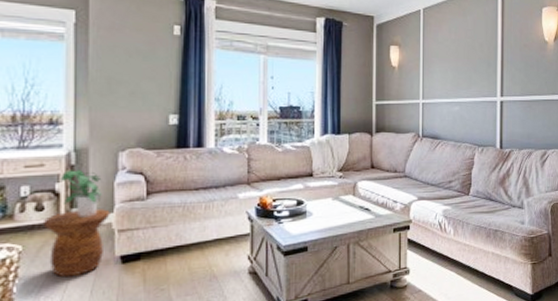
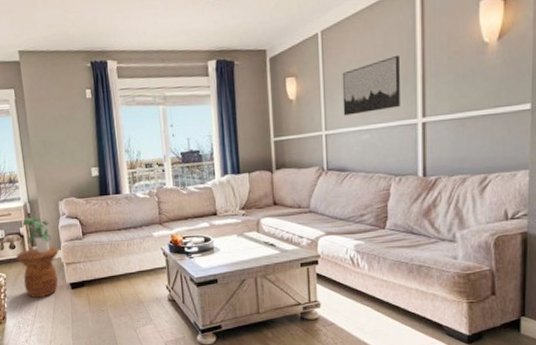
wall art: none [438,41,485,88] -> present [342,56,400,116]

